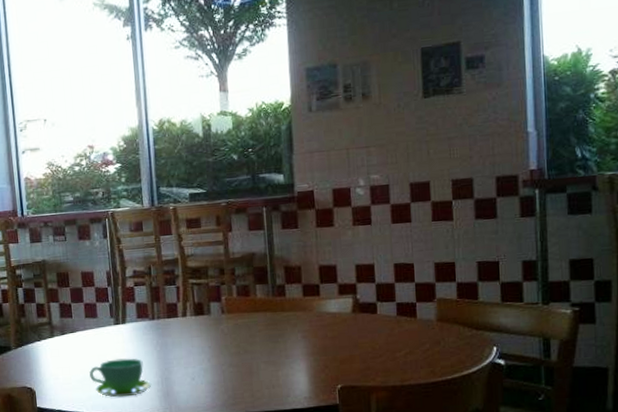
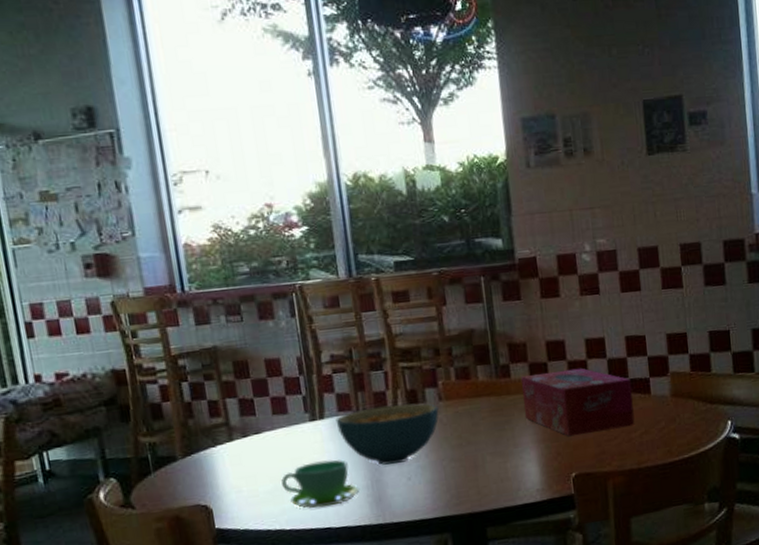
cereal bowl: none [135,314,221,366] -> present [335,403,439,465]
tissue box: none [295,290,400,352] -> present [521,368,635,437]

